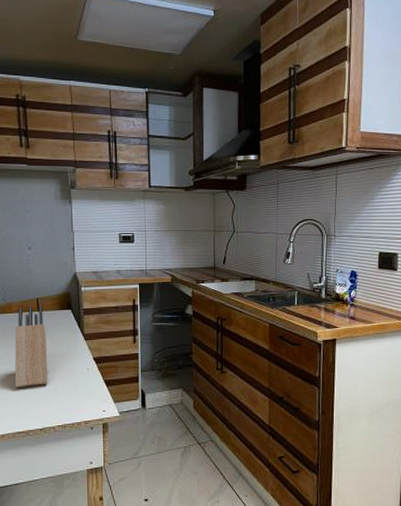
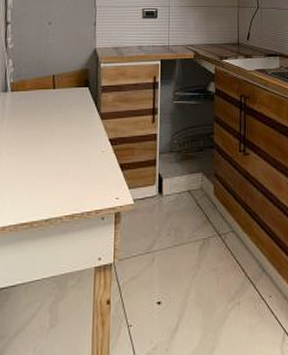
knife block: present [14,305,48,387] -> none [21,82,61,172]

